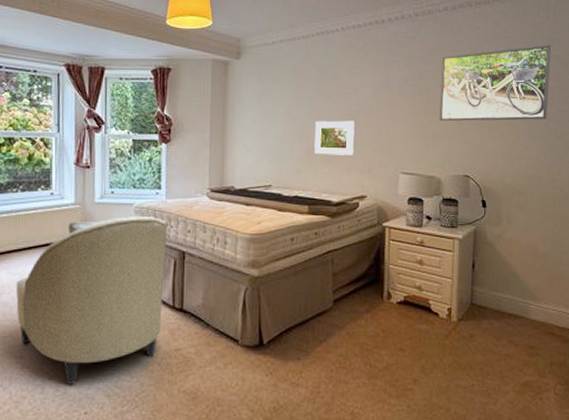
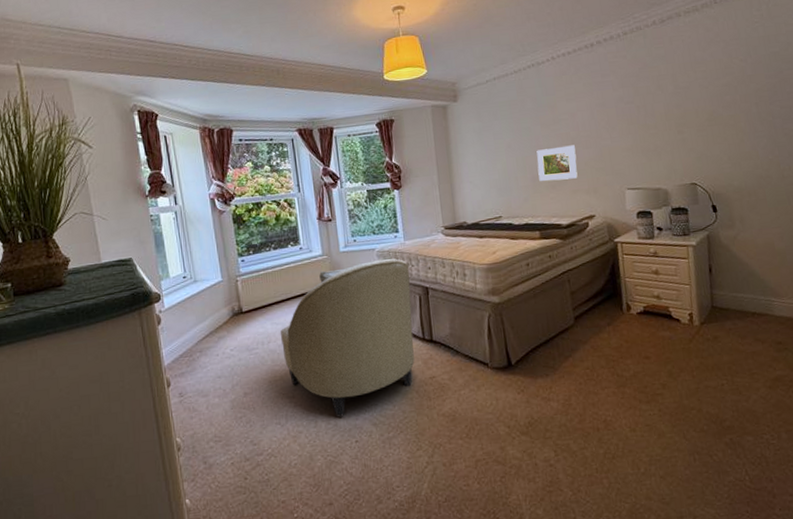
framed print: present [439,44,552,122] -> none [655,42,771,134]

